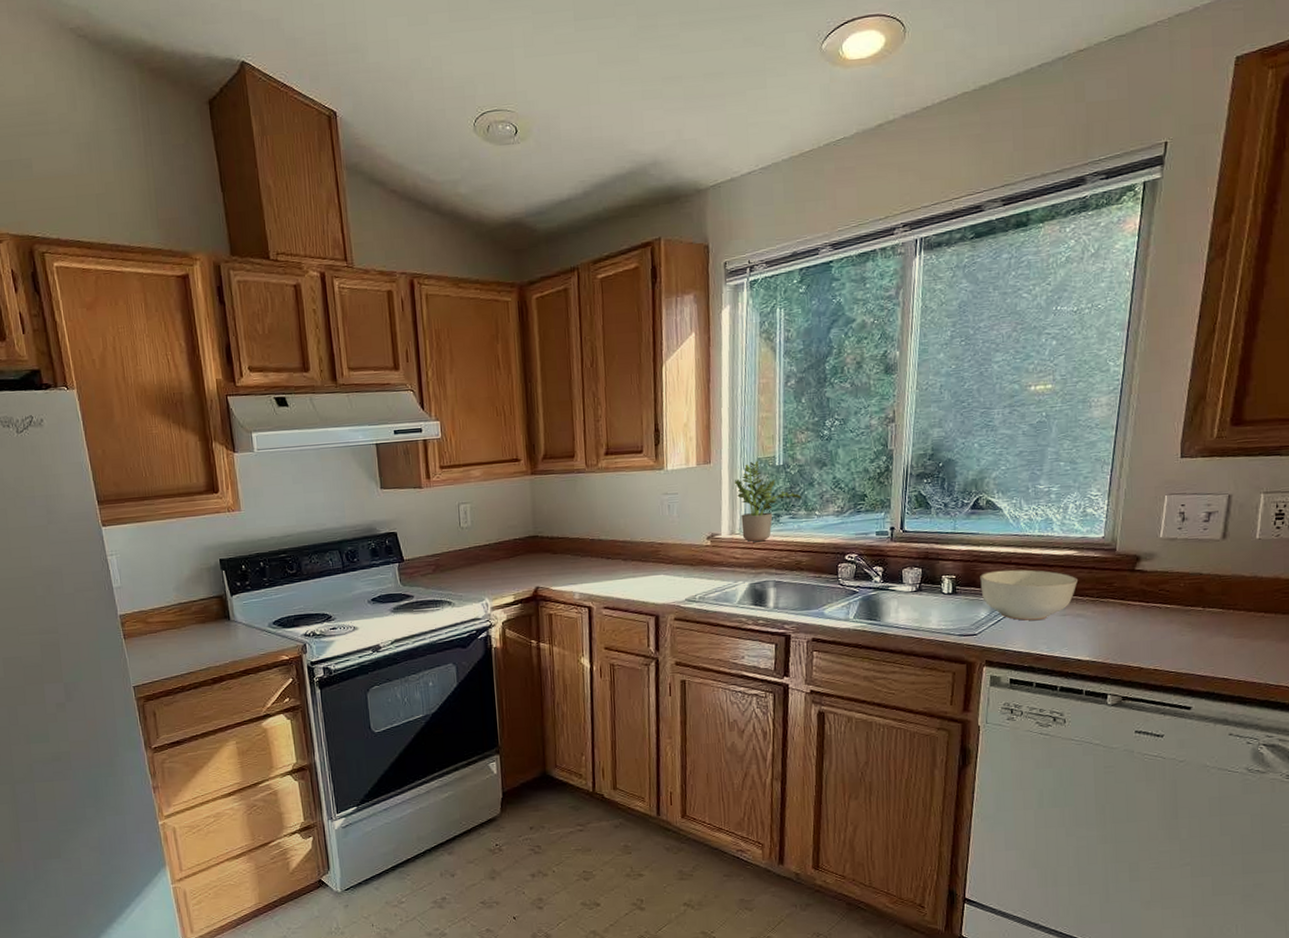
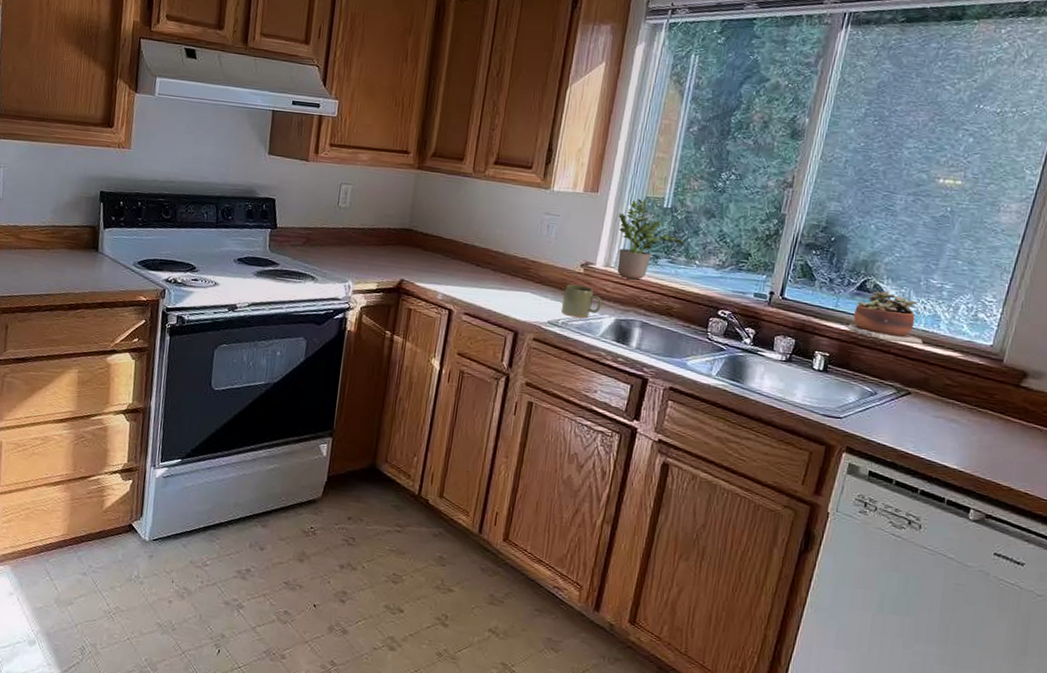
mug: none [695,557,734,591] -> present [561,284,603,319]
succulent plant: none [963,504,1040,552] -> present [842,290,923,343]
bowl: present [980,569,1079,621] -> none [853,356,959,417]

